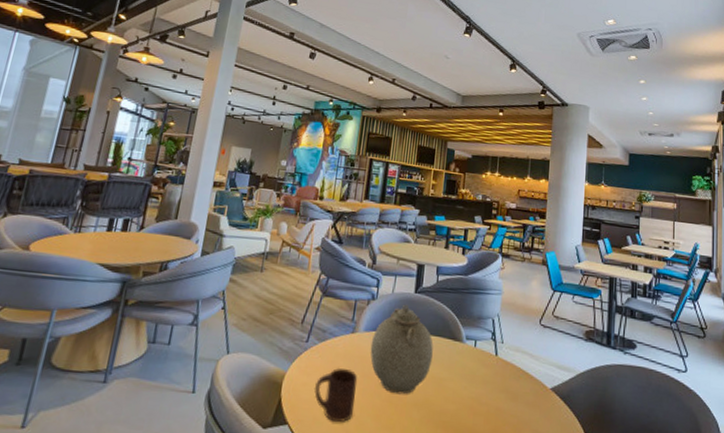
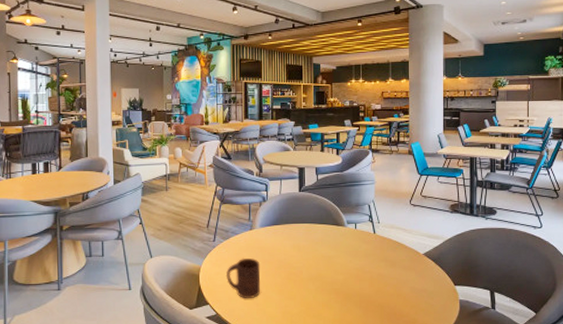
teapot: present [370,304,433,395] -> none [267,202,320,273]

